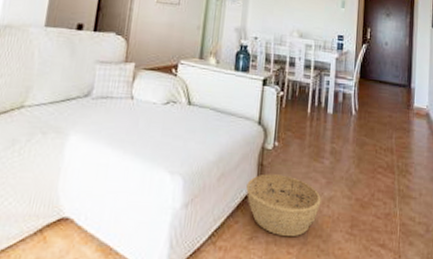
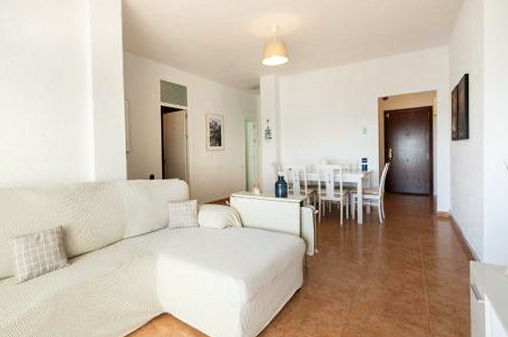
basket: present [246,174,321,236] -> none [295,274,358,319]

